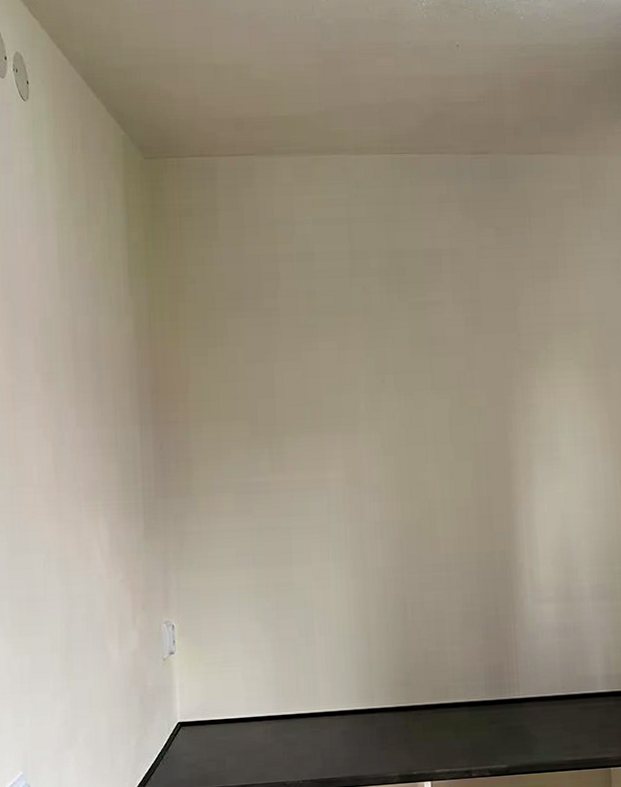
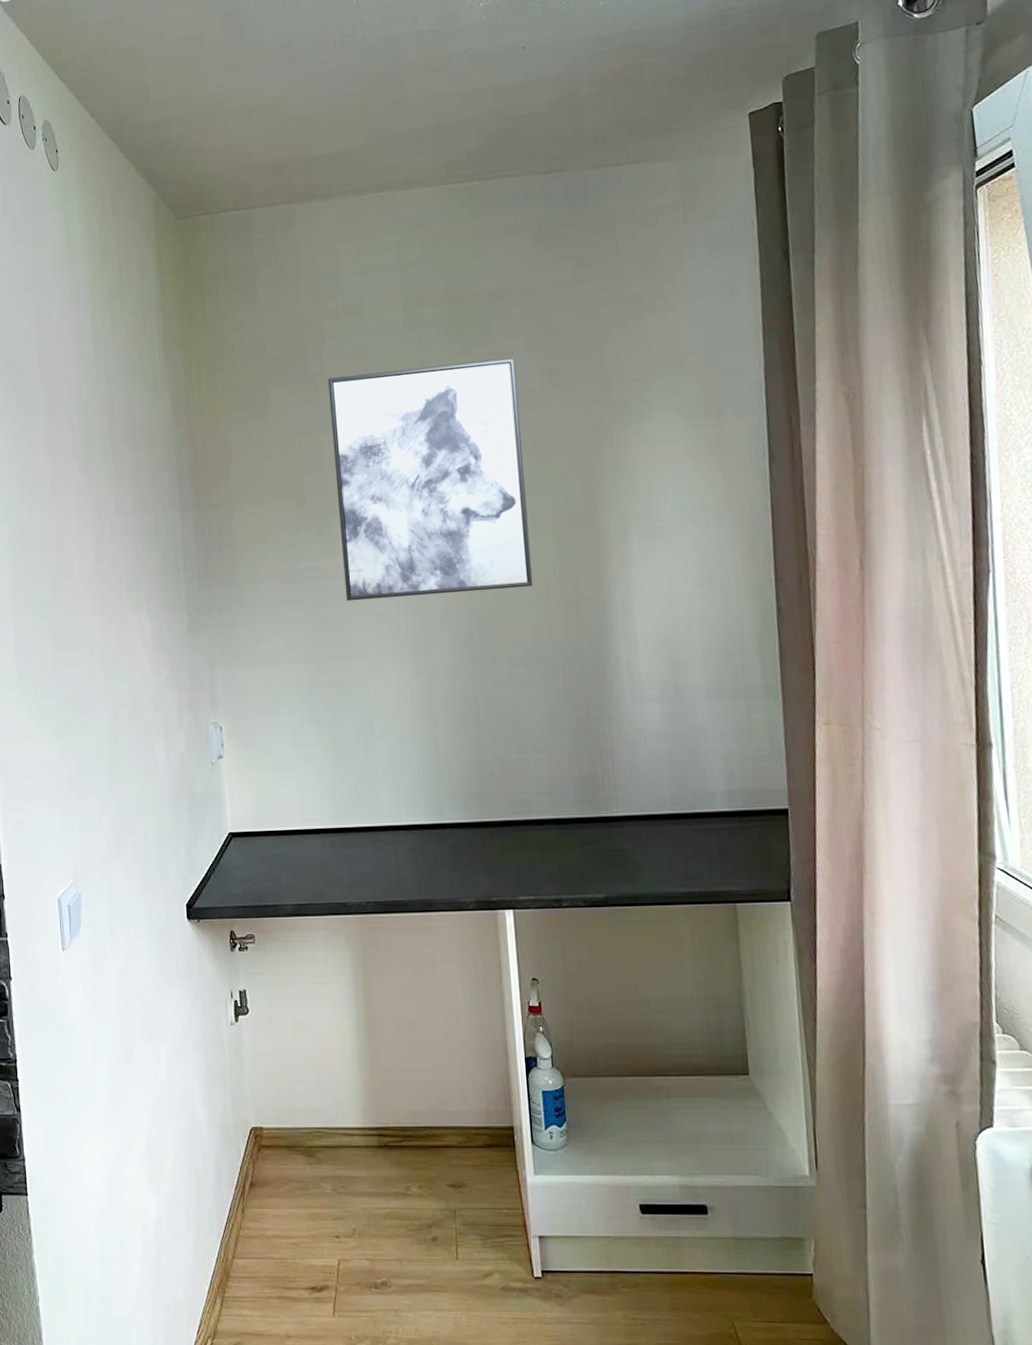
wall art: none [282,308,455,513] -> present [328,358,533,602]

